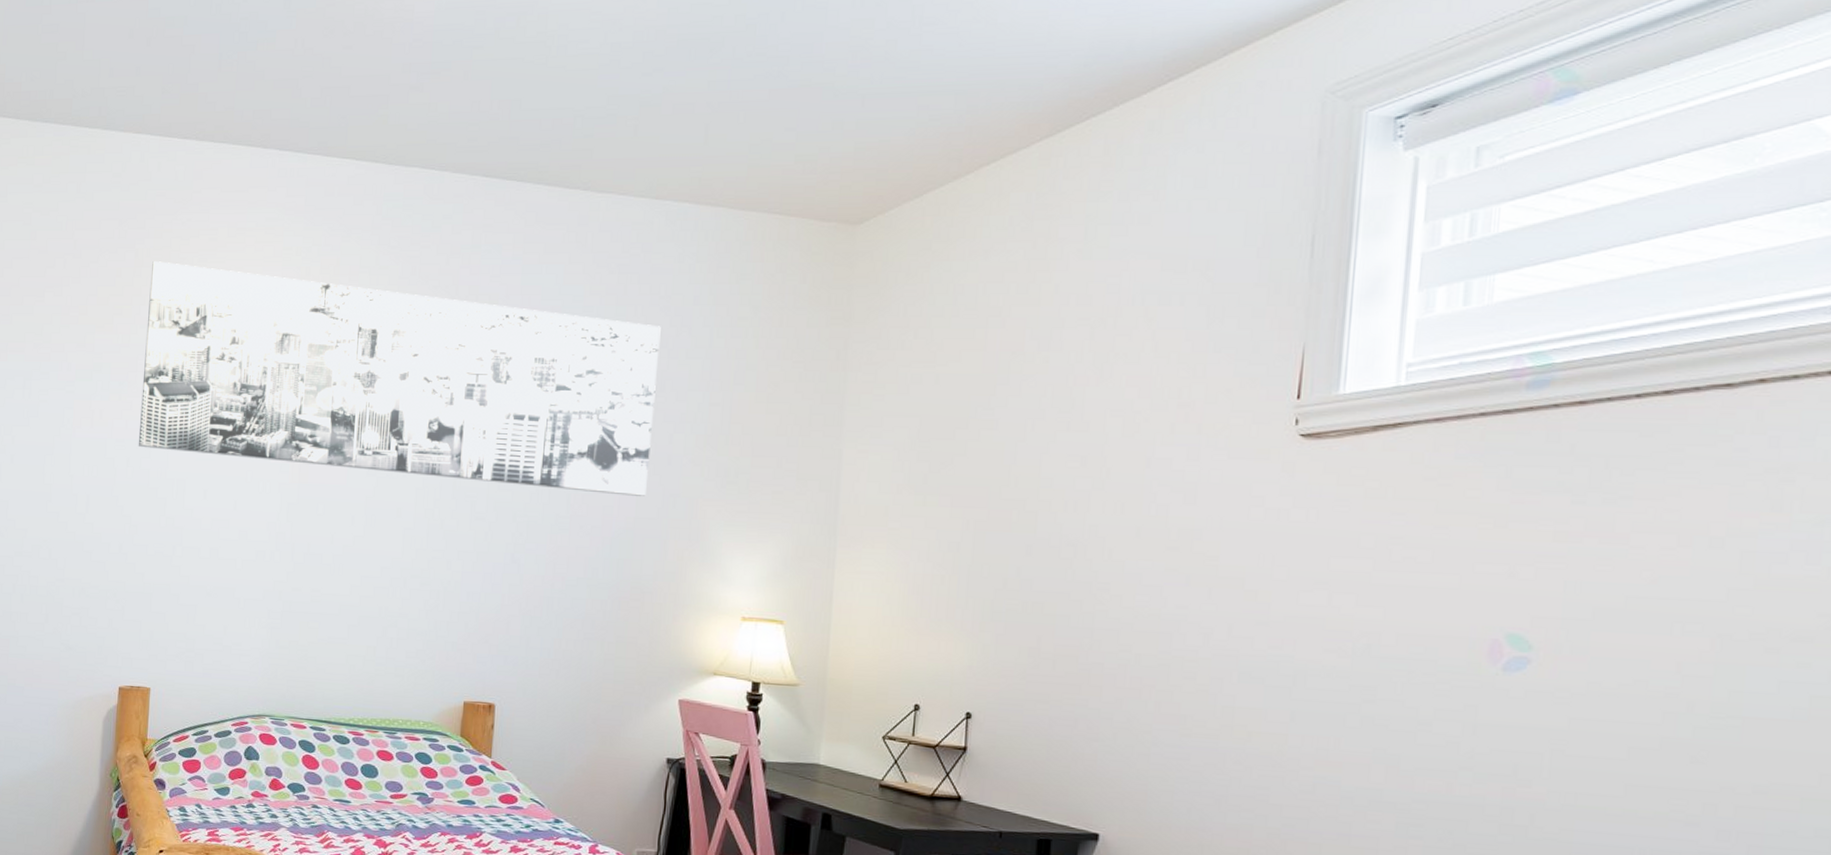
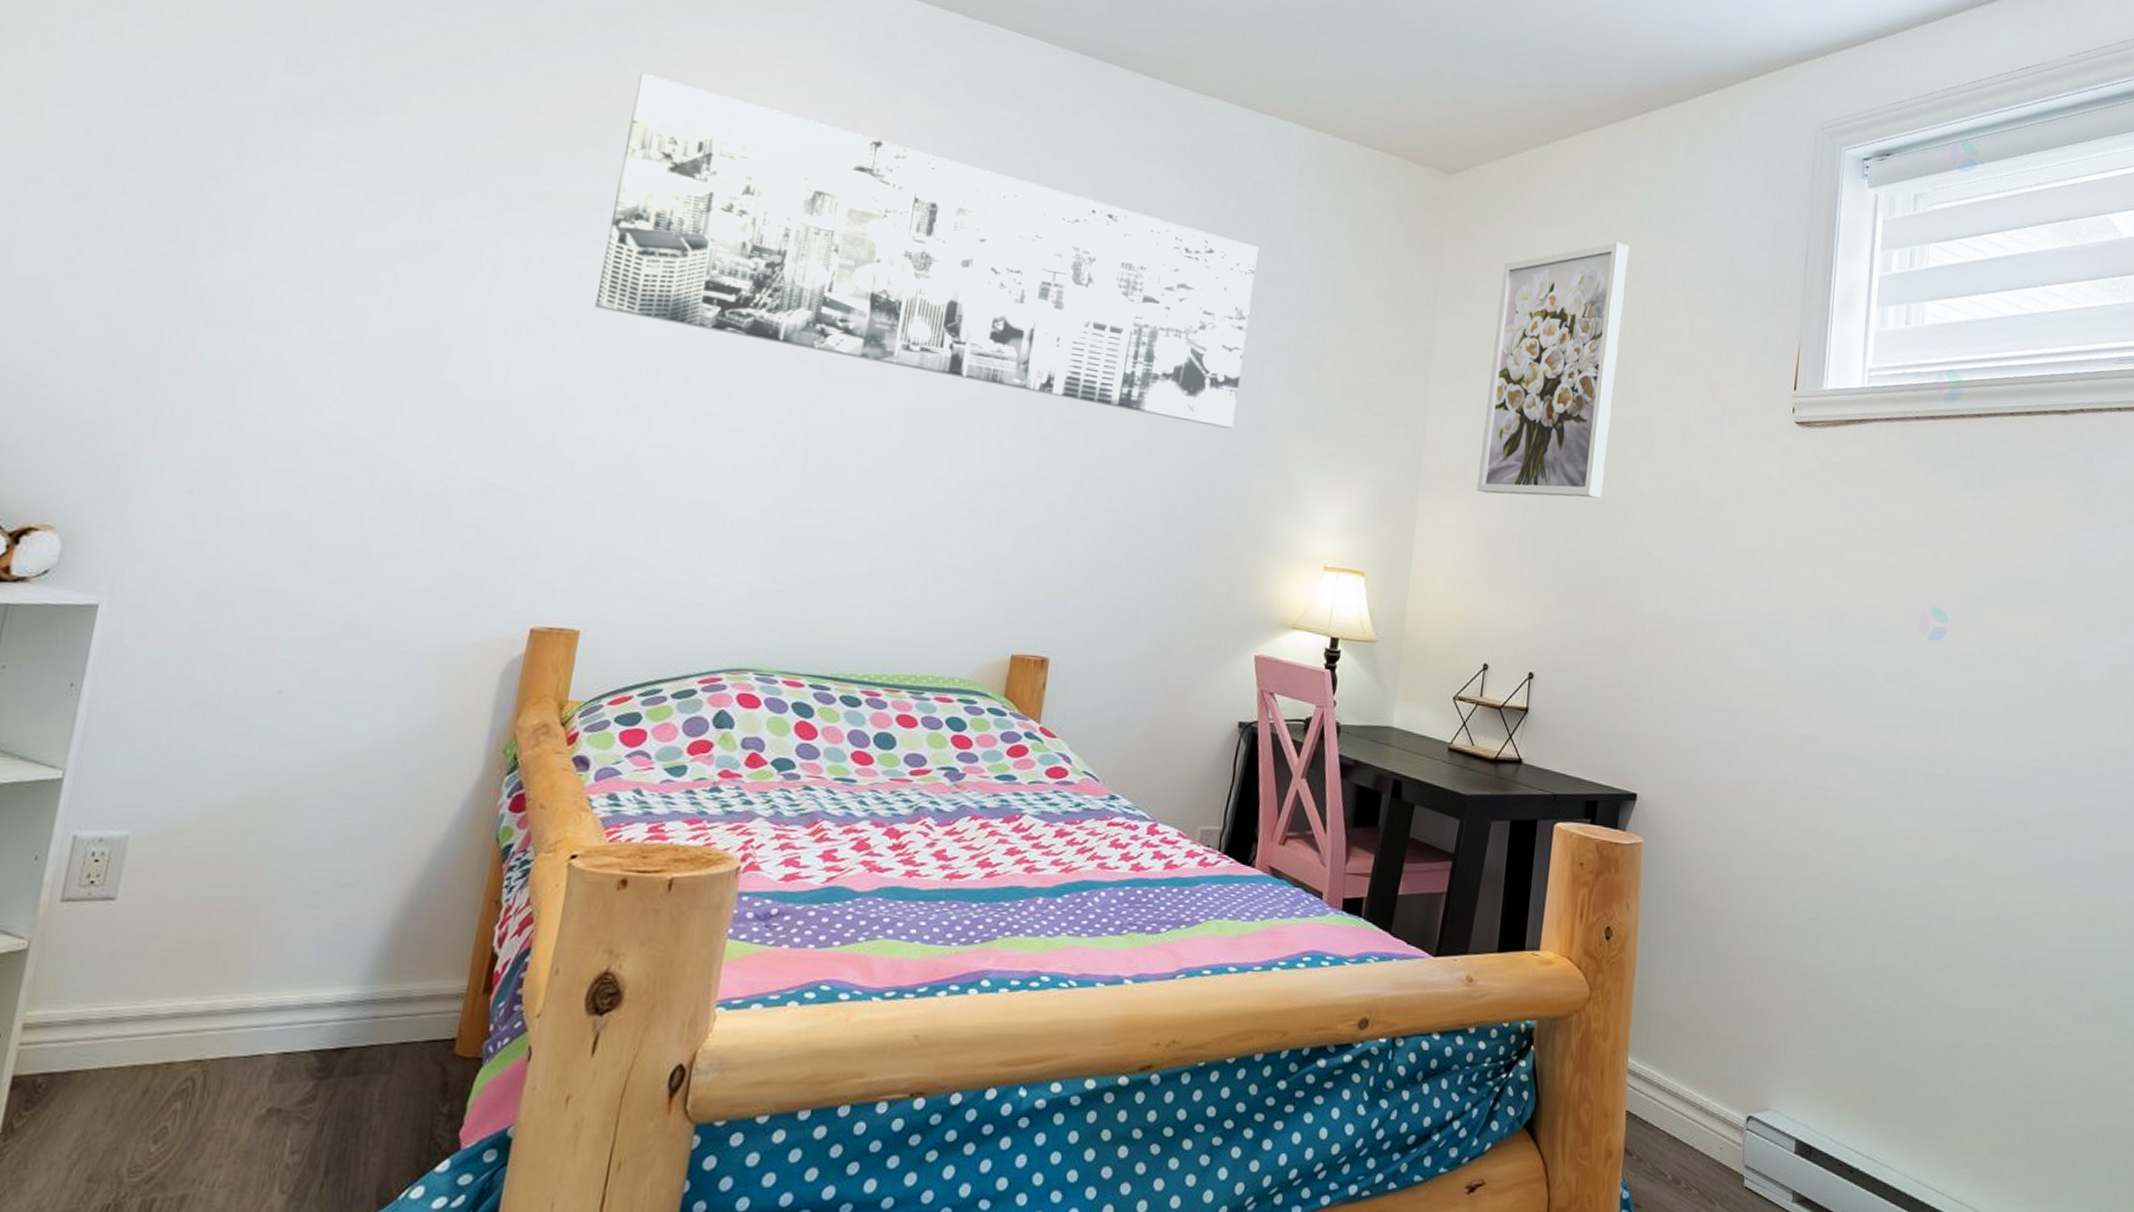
wall art: none [899,265,1072,539] -> present [1476,242,1630,498]

